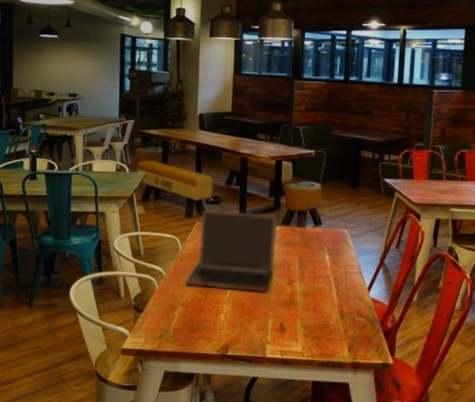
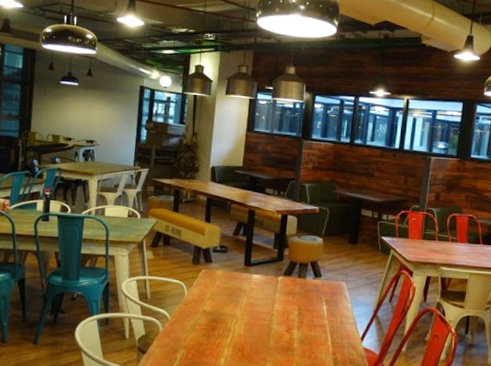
laptop: present [185,209,277,293] -> none [188,257,279,339]

